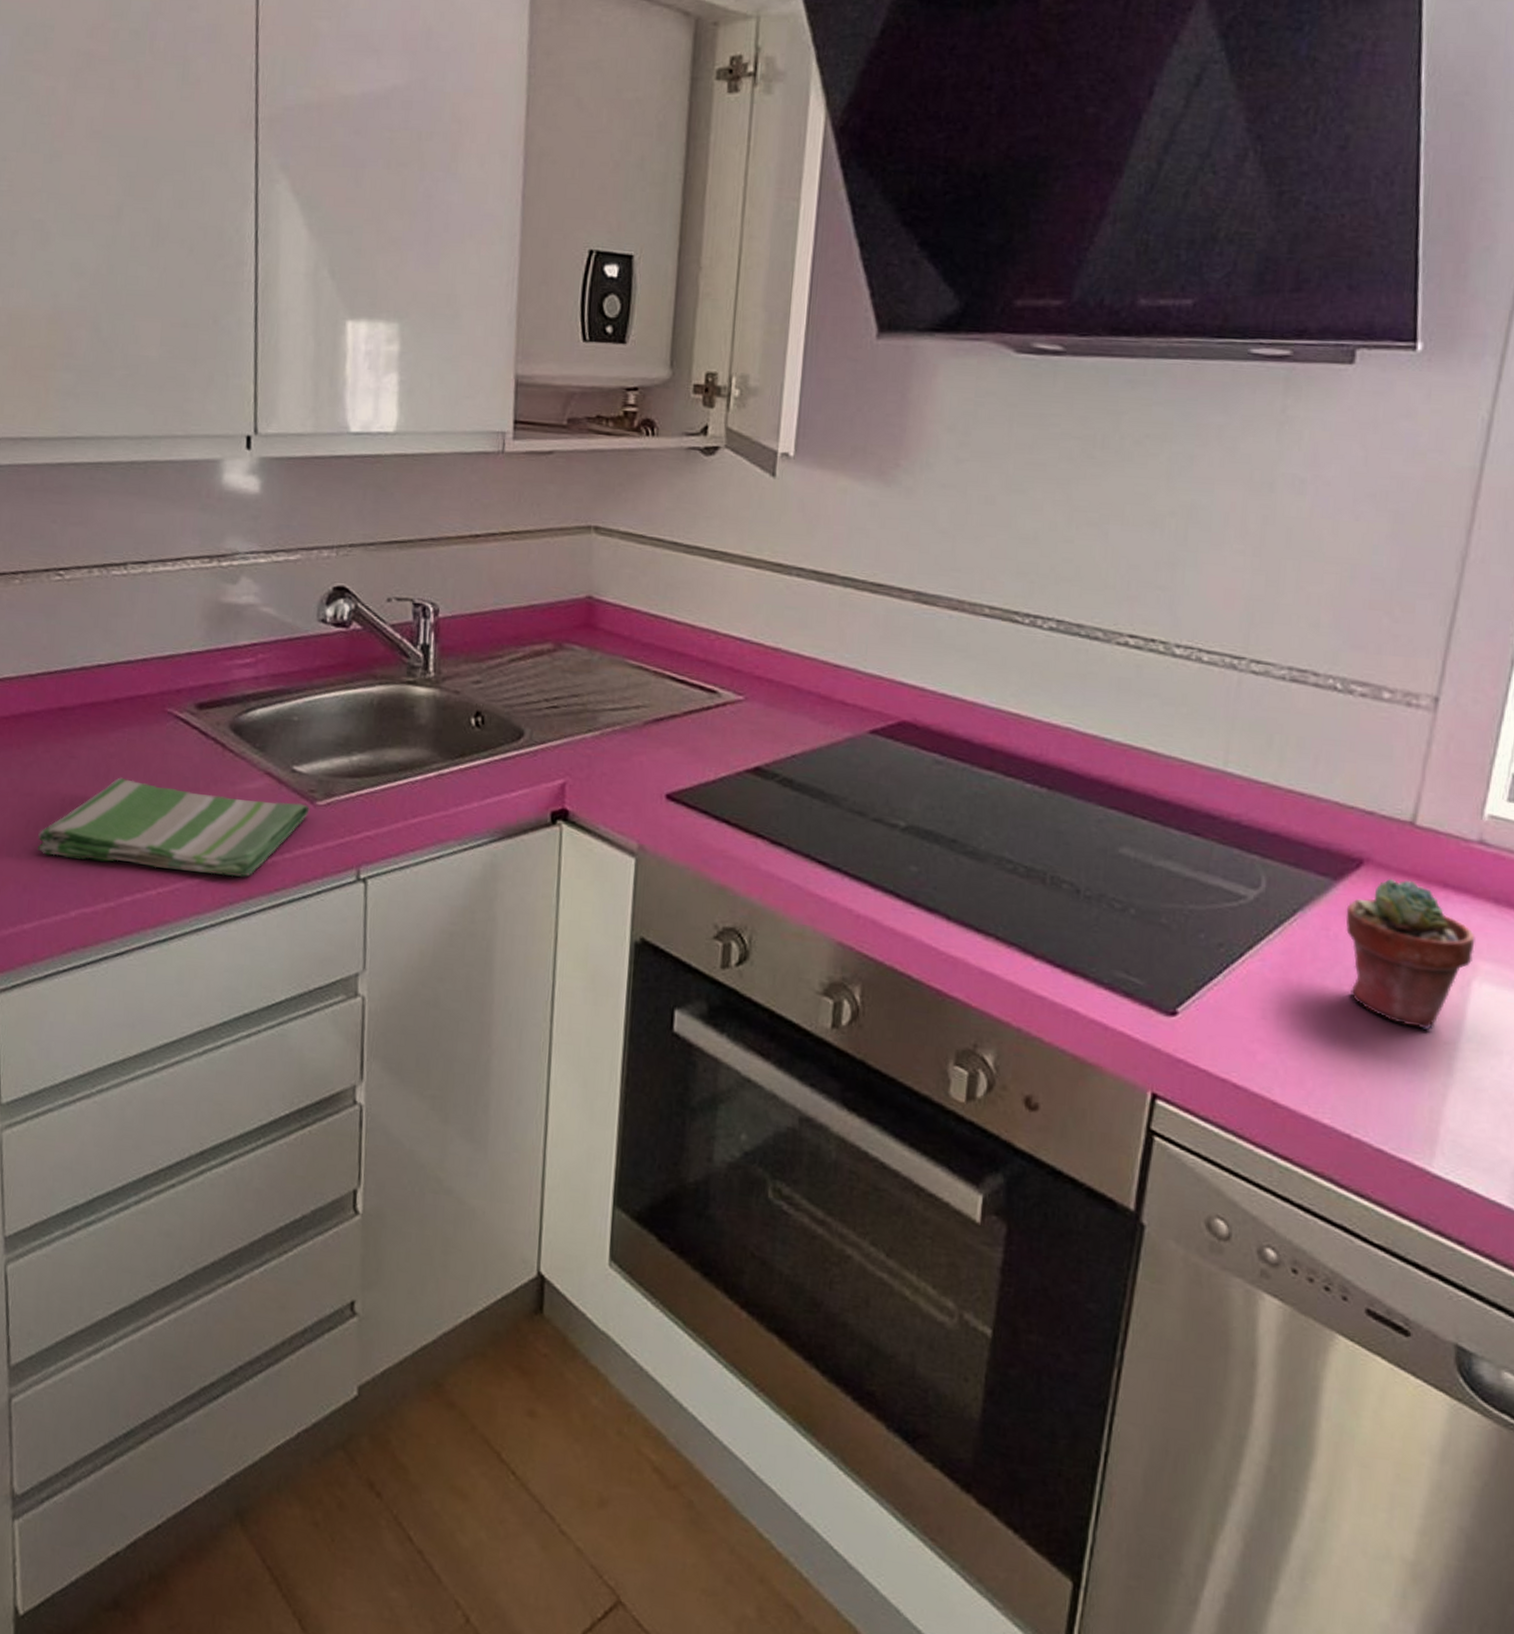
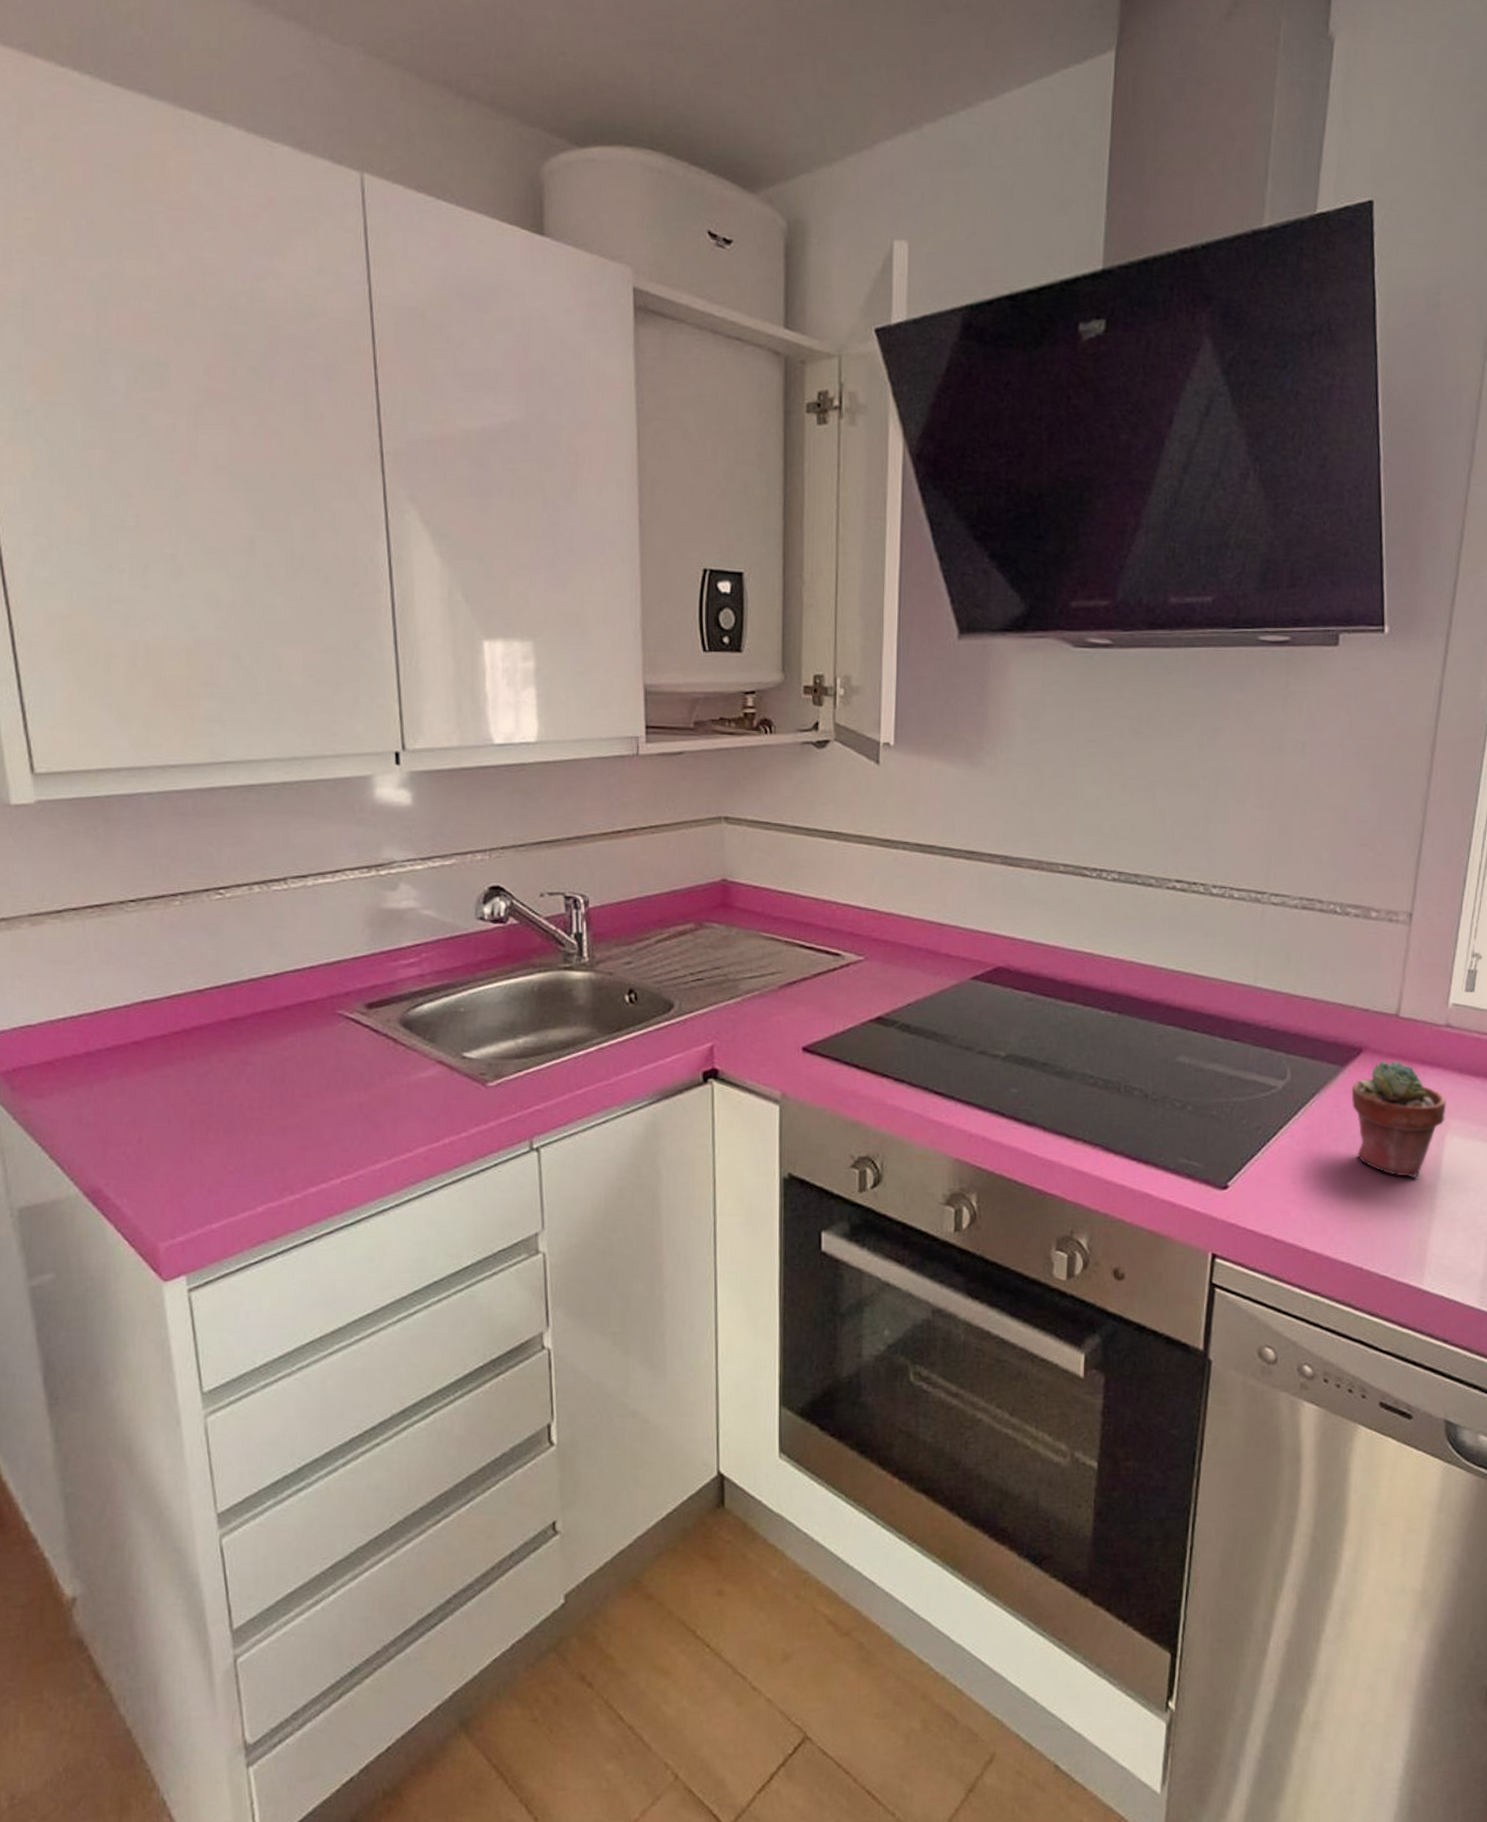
dish towel: present [37,777,310,877] -> none [218,1078,482,1159]

